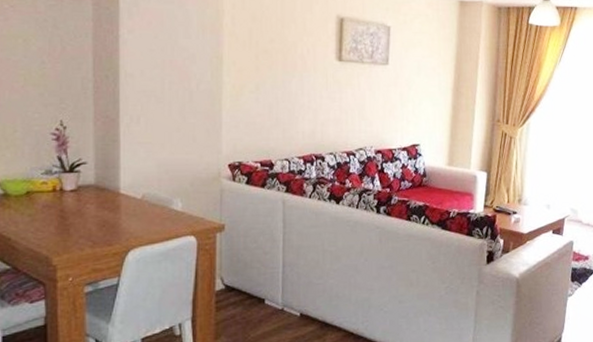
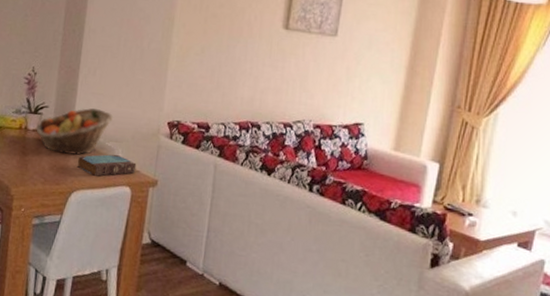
fruit basket: none [75,159,167,212] -> present [36,108,114,155]
book: none [130,204,199,230] -> present [77,154,137,177]

